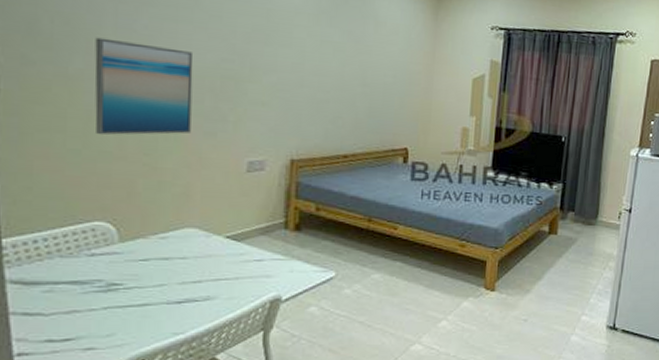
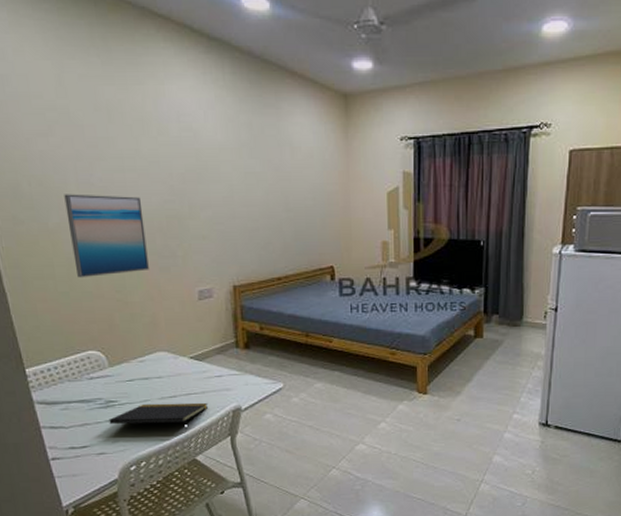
notepad: none [107,289,241,323] -> present [109,402,209,431]

